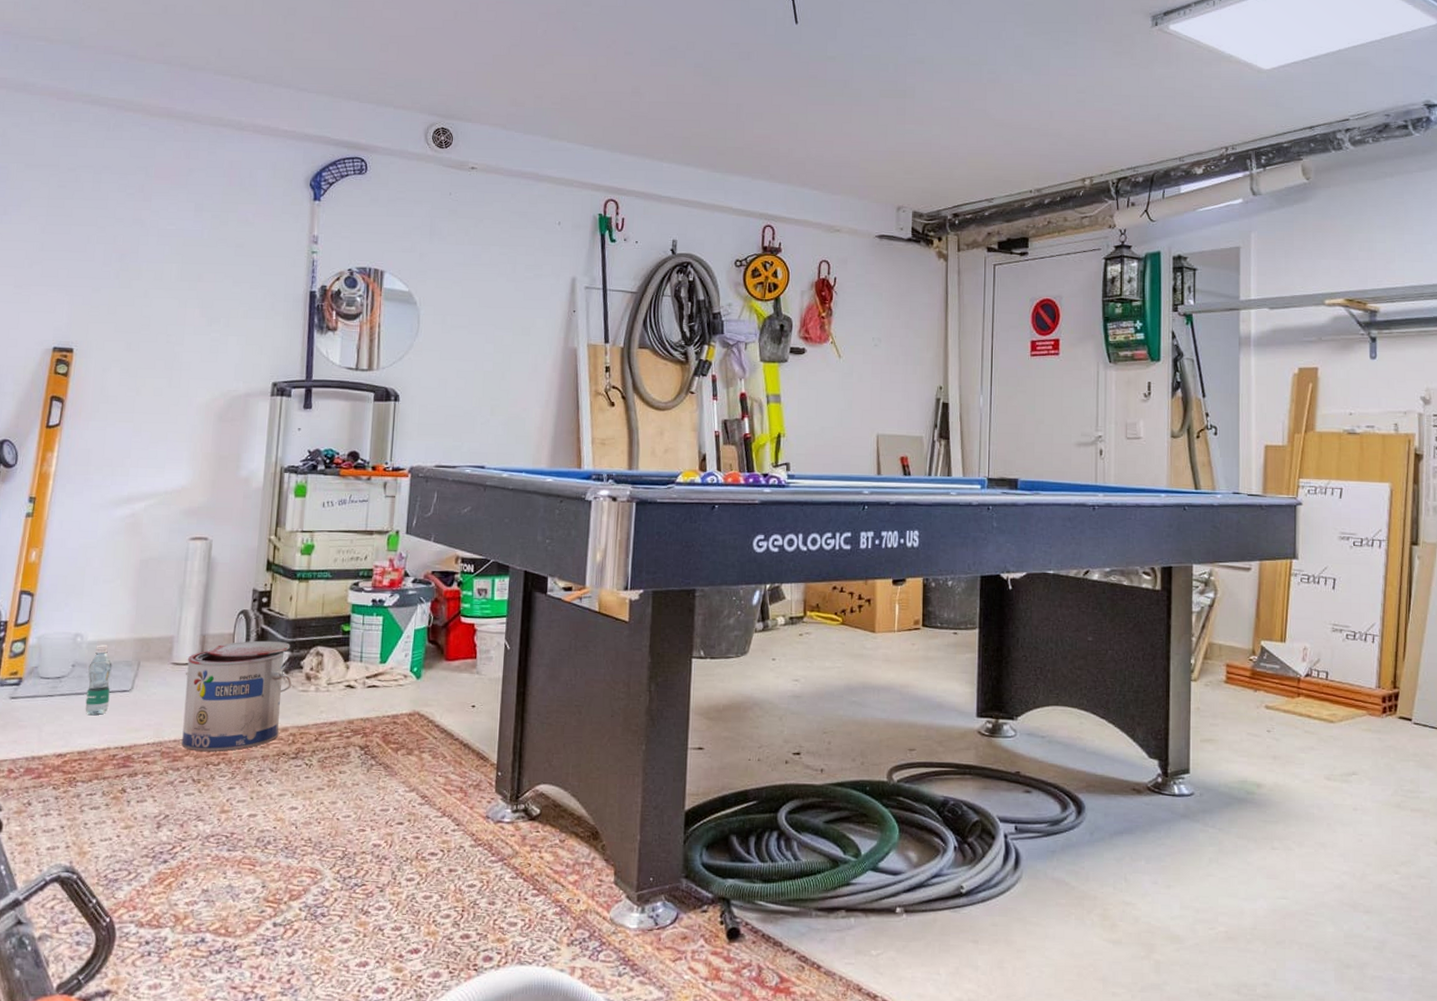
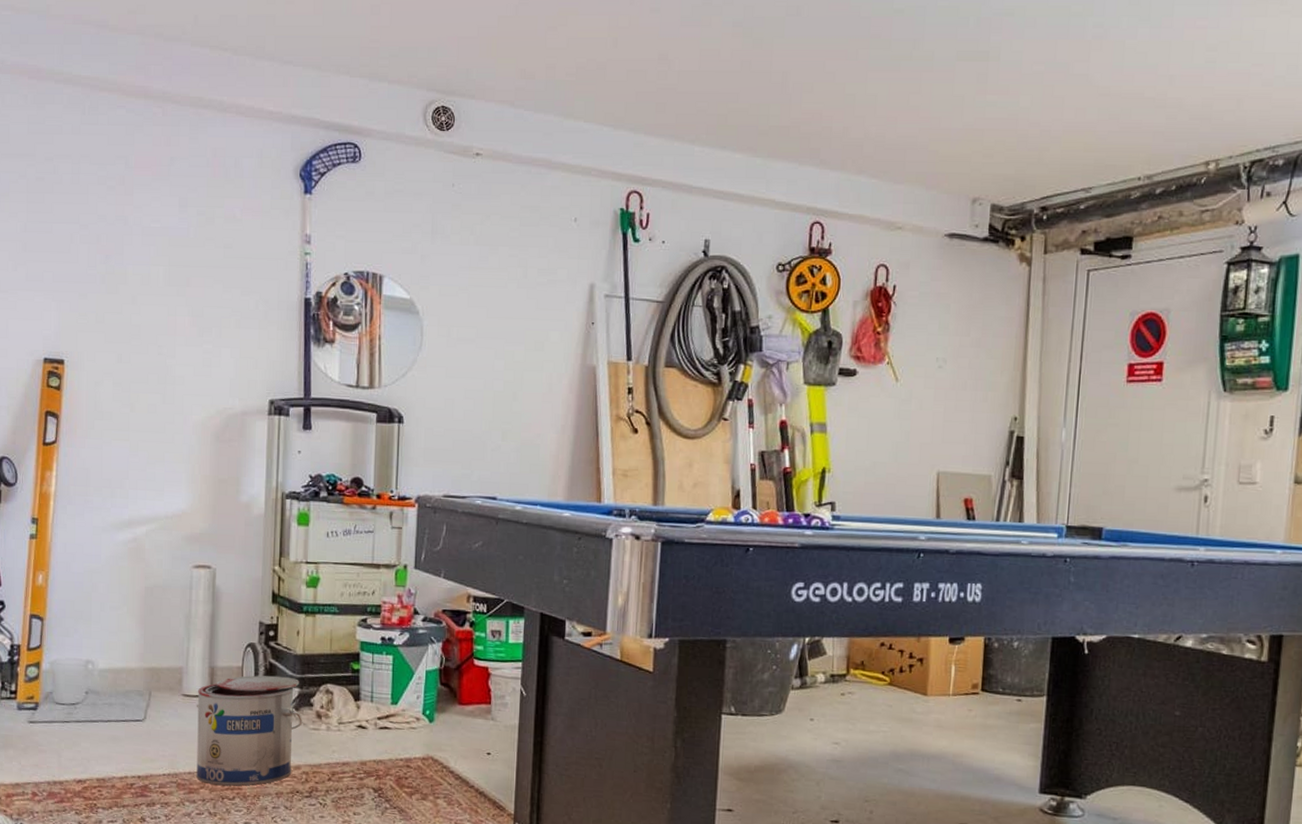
bottle: present [85,645,112,716] -> none [101,672,124,744]

